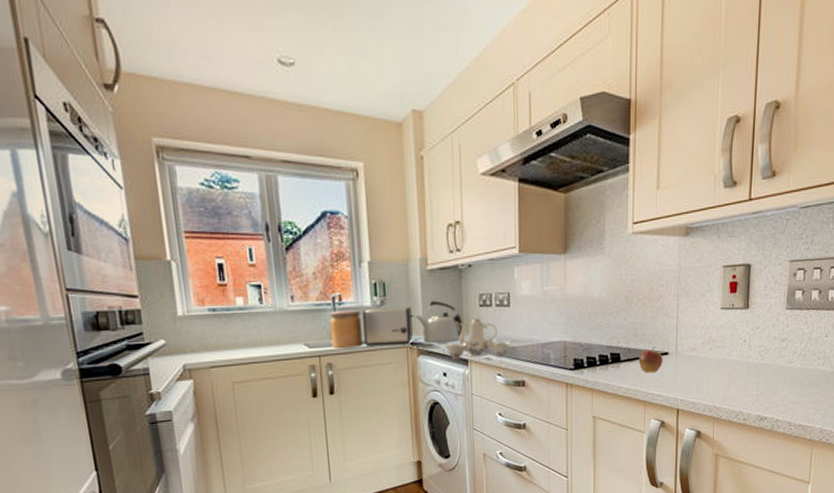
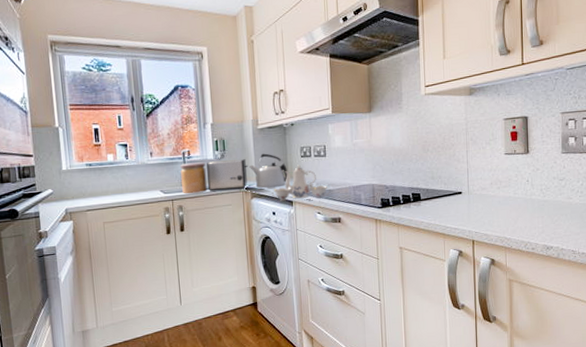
fruit: present [638,347,663,374] -> none [436,187,457,210]

